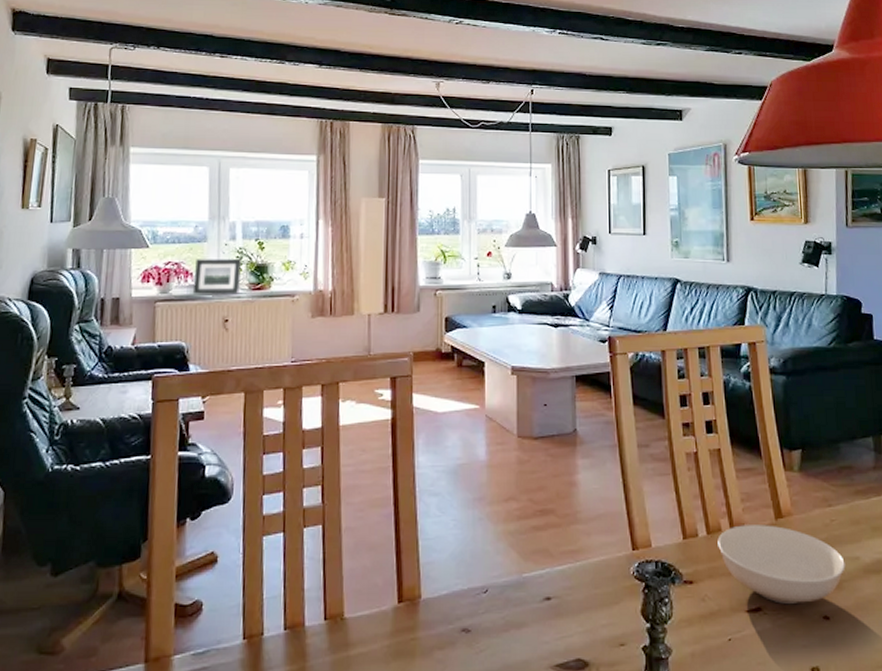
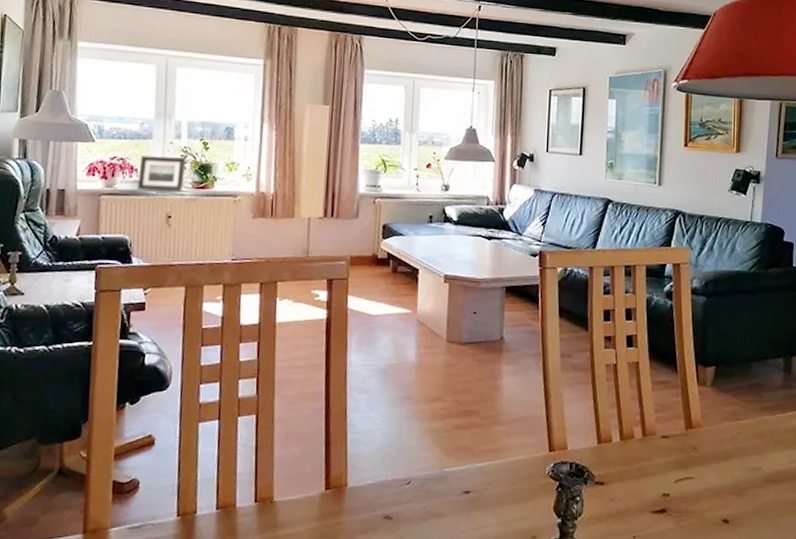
bowl: present [717,525,845,604] -> none [630,433,747,507]

